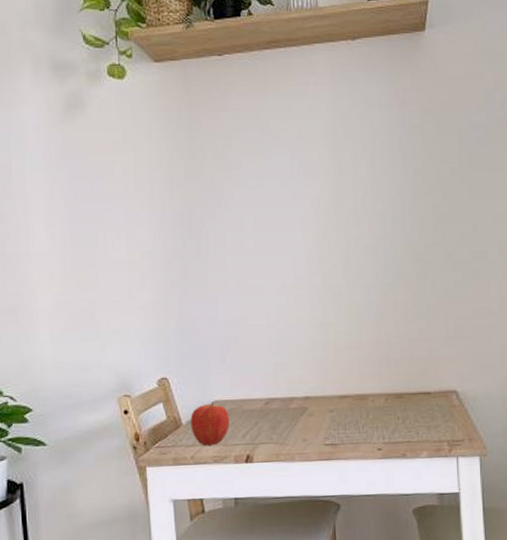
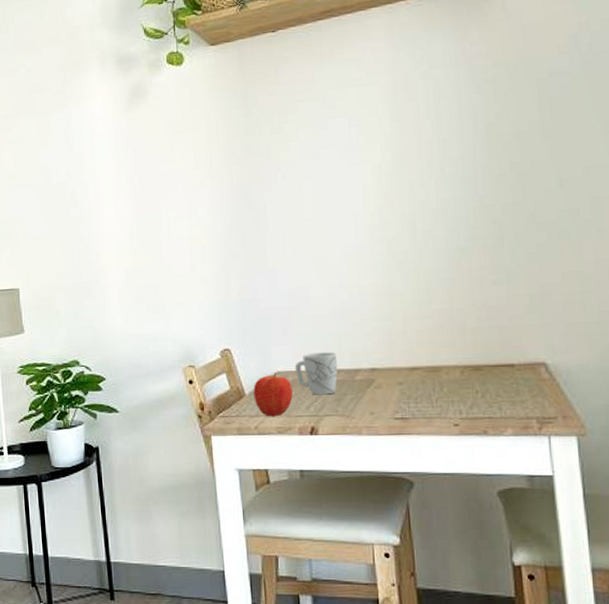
mug: none [232,381,273,424] -> present [294,352,338,395]

